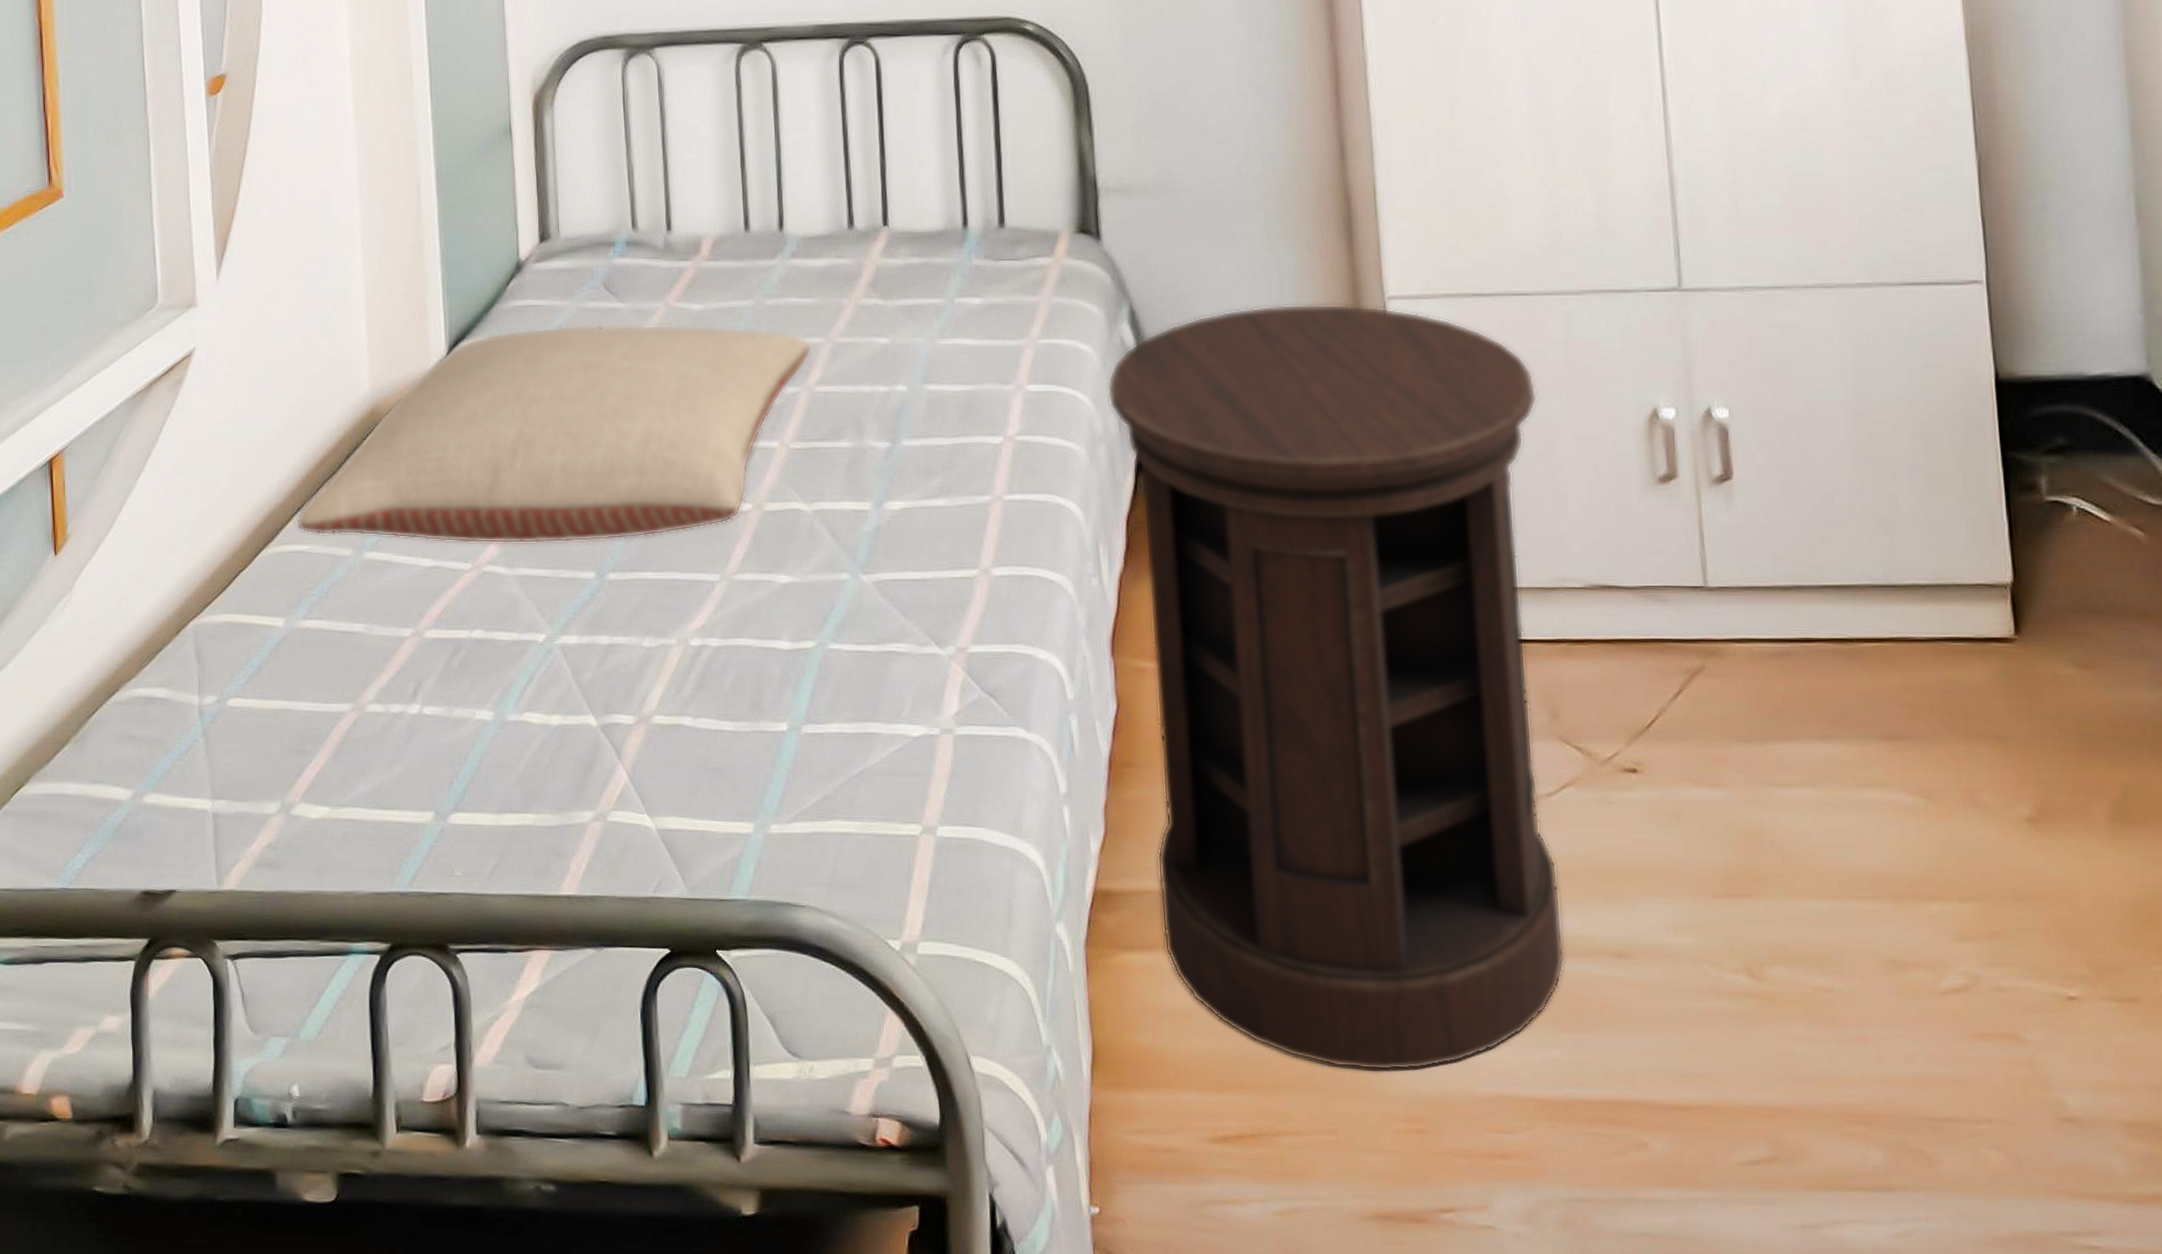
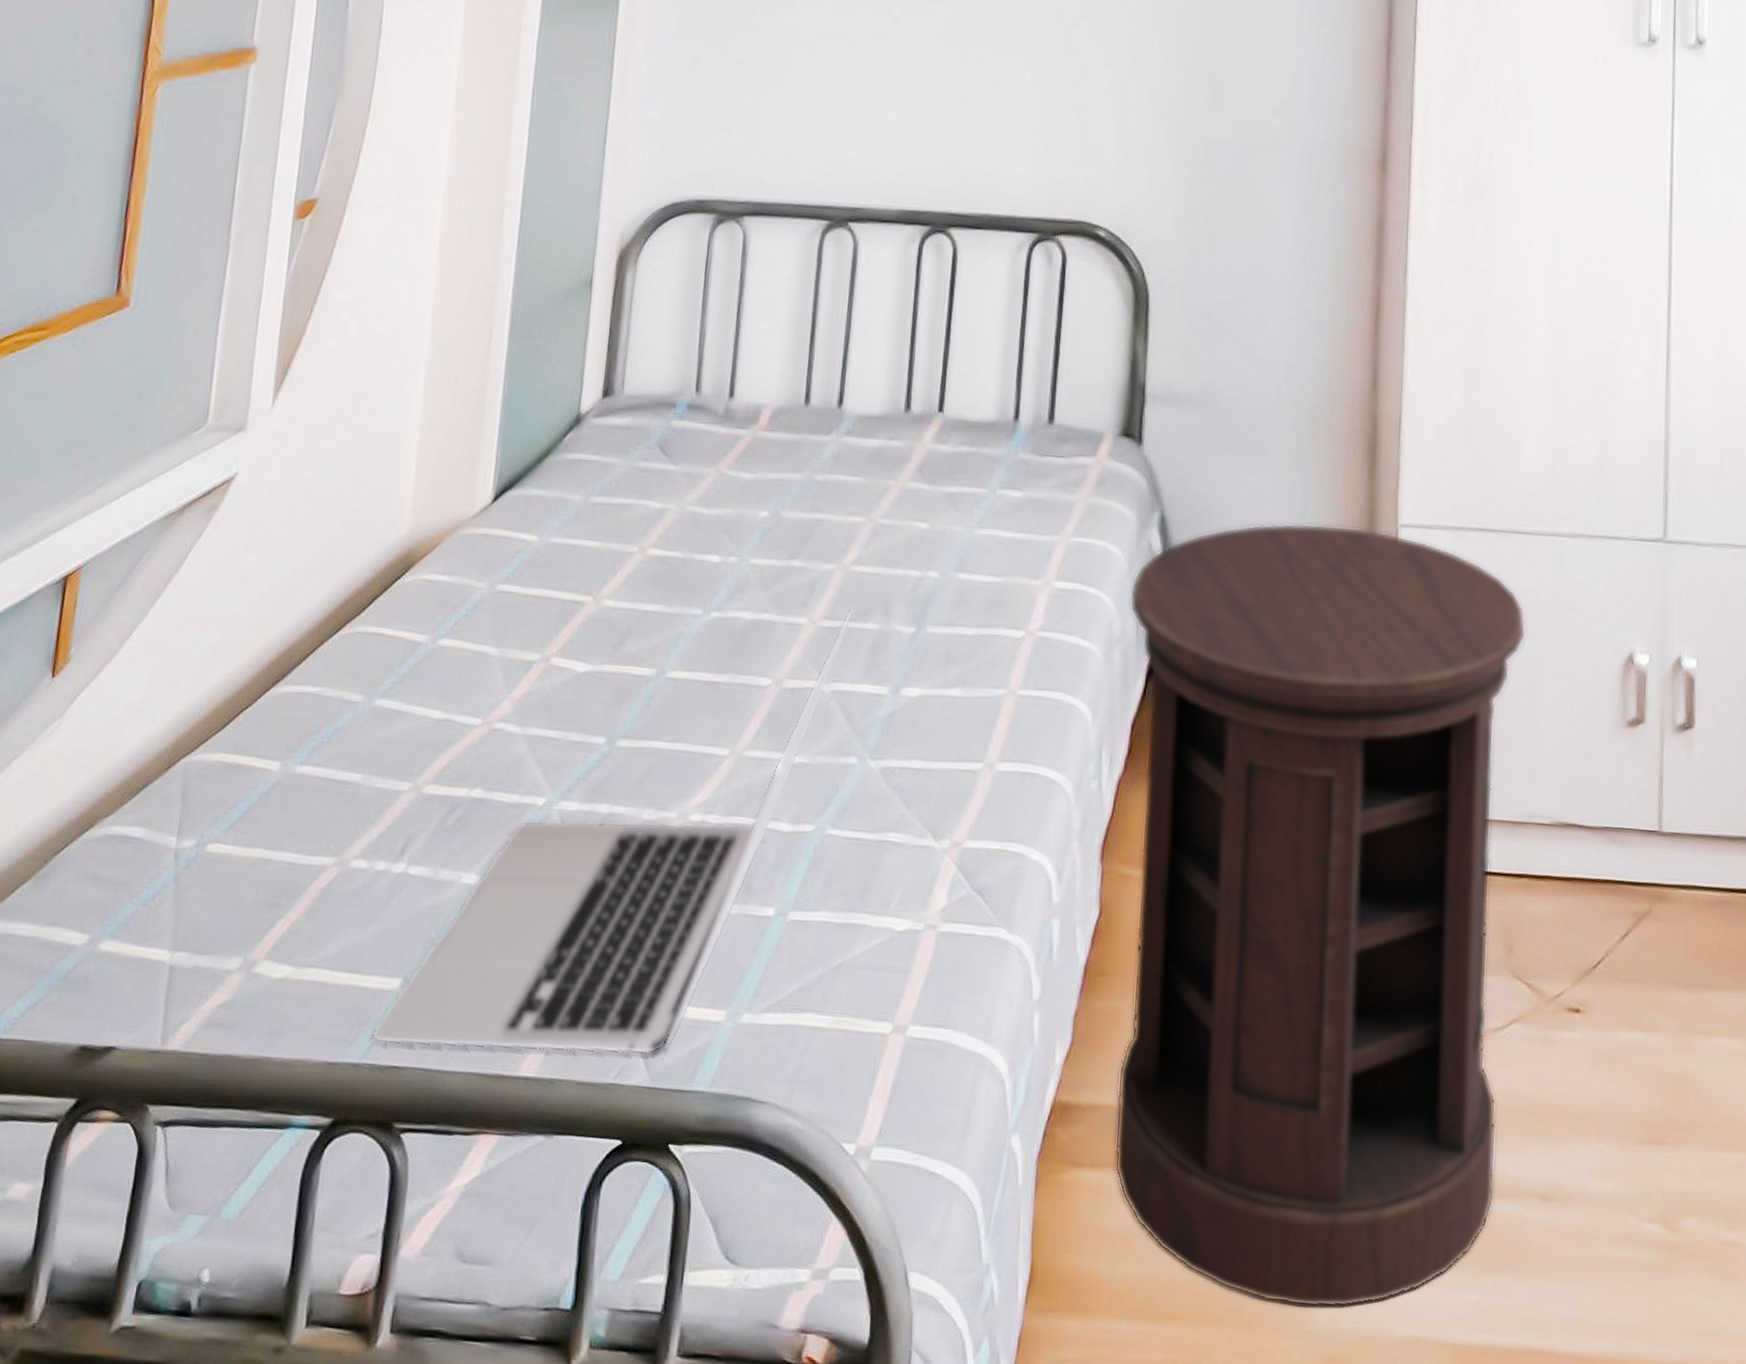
pillow: present [295,324,812,544] -> none [309,483,853,706]
laptop: none [413,426,826,873] -> present [371,606,855,1055]

